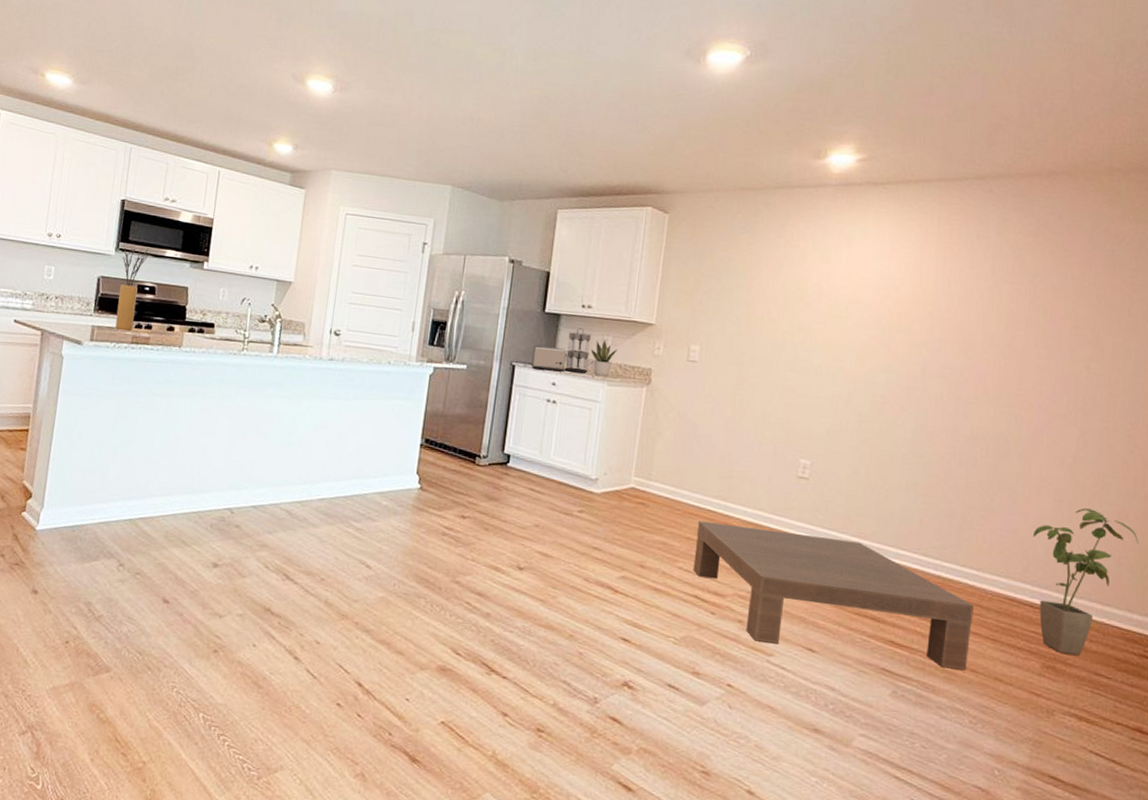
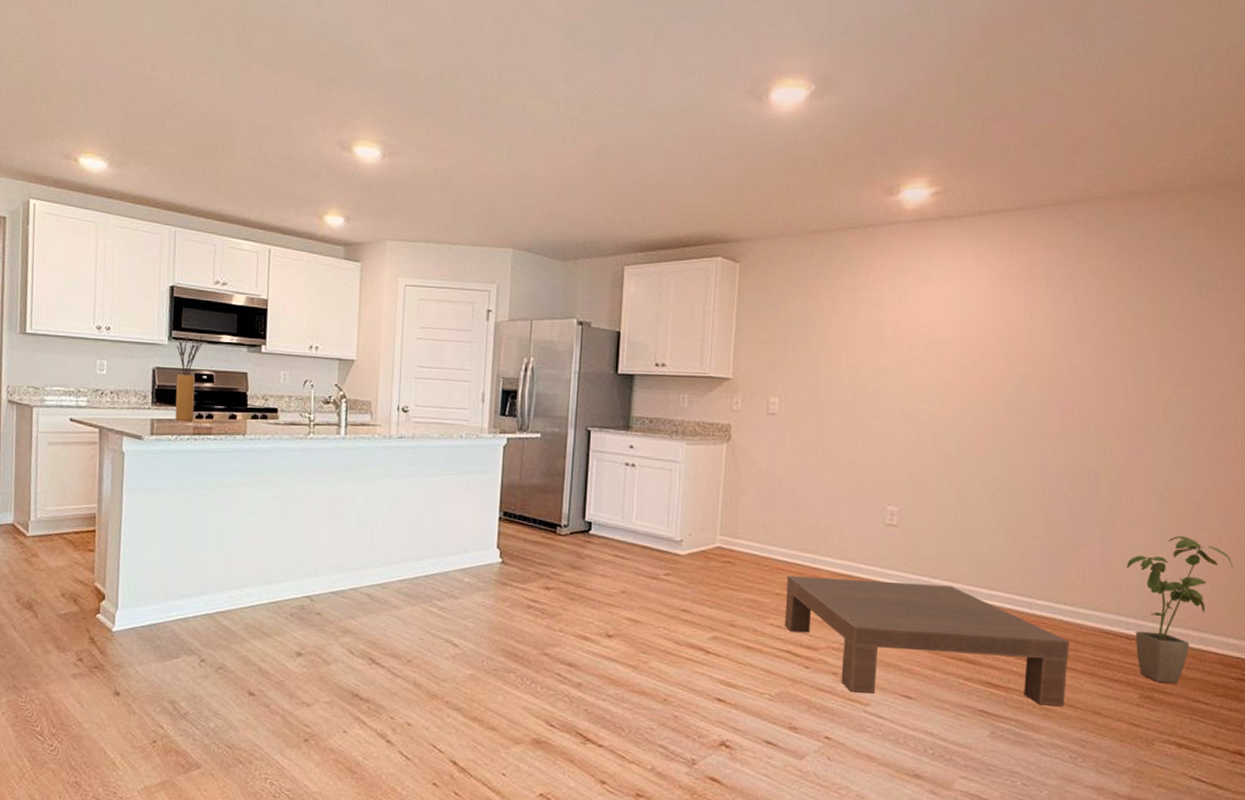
toaster: present [531,344,568,372] -> none [607,407,644,434]
spice rack: present [565,327,592,374] -> none [642,386,668,434]
potted plant: present [590,338,618,377] -> none [667,397,695,436]

